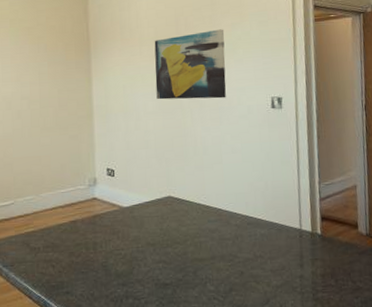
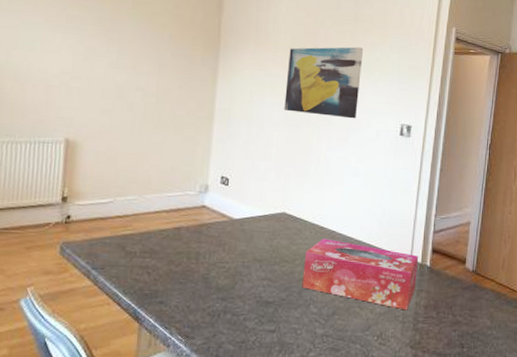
tissue box: none [195,216,309,281] -> present [302,238,419,311]

